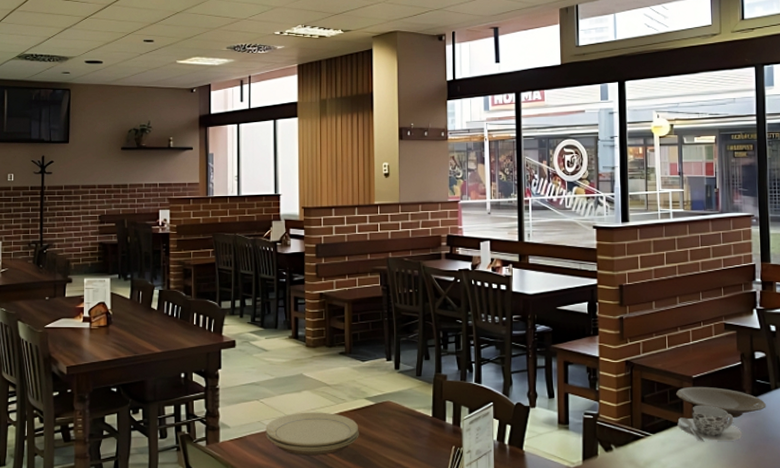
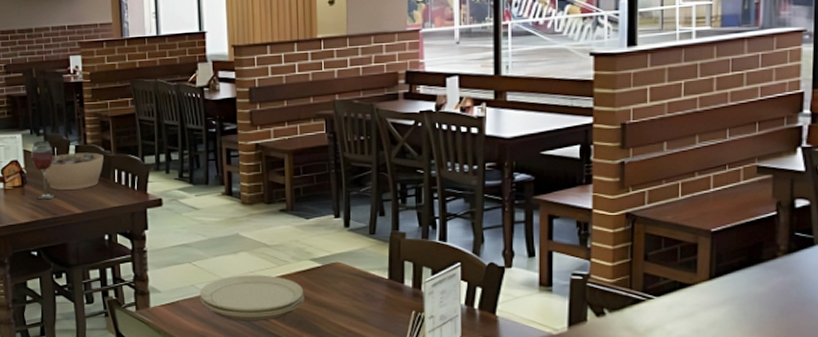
wineglass: none [117,284,138,339] -> present [30,140,55,200]
salad: none [129,296,184,331] -> present [44,152,104,191]
saucer: present [675,386,766,417] -> none [687,241,806,277]
teacup: present [677,405,743,442] -> none [688,263,773,306]

